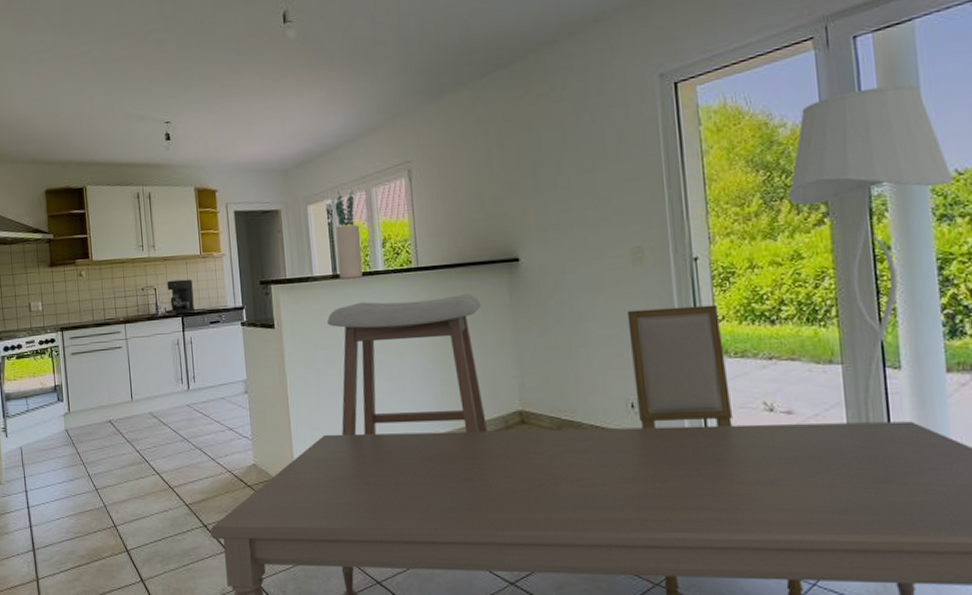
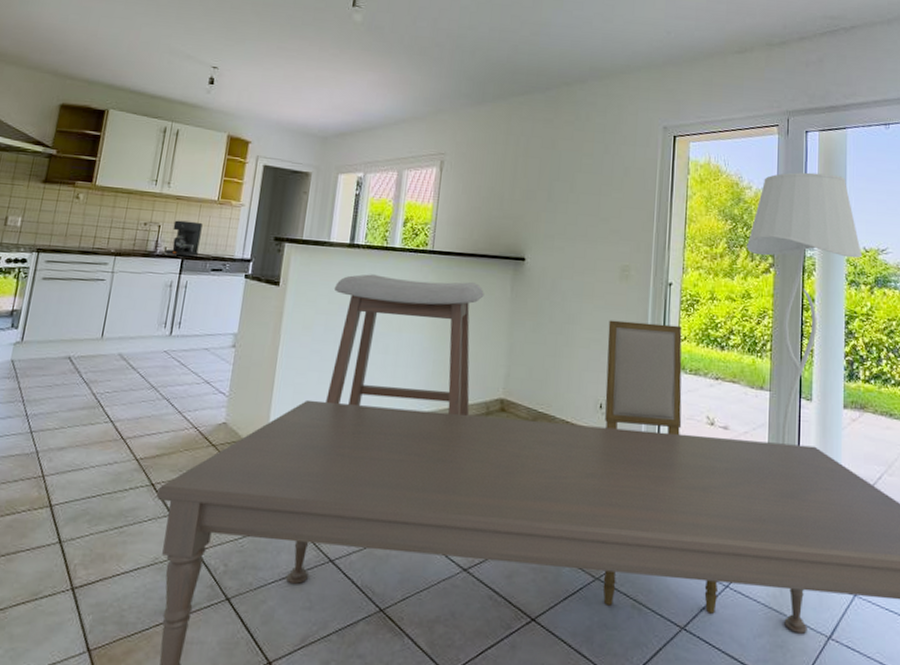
vase: present [335,188,363,279] -> none [355,166,387,251]

